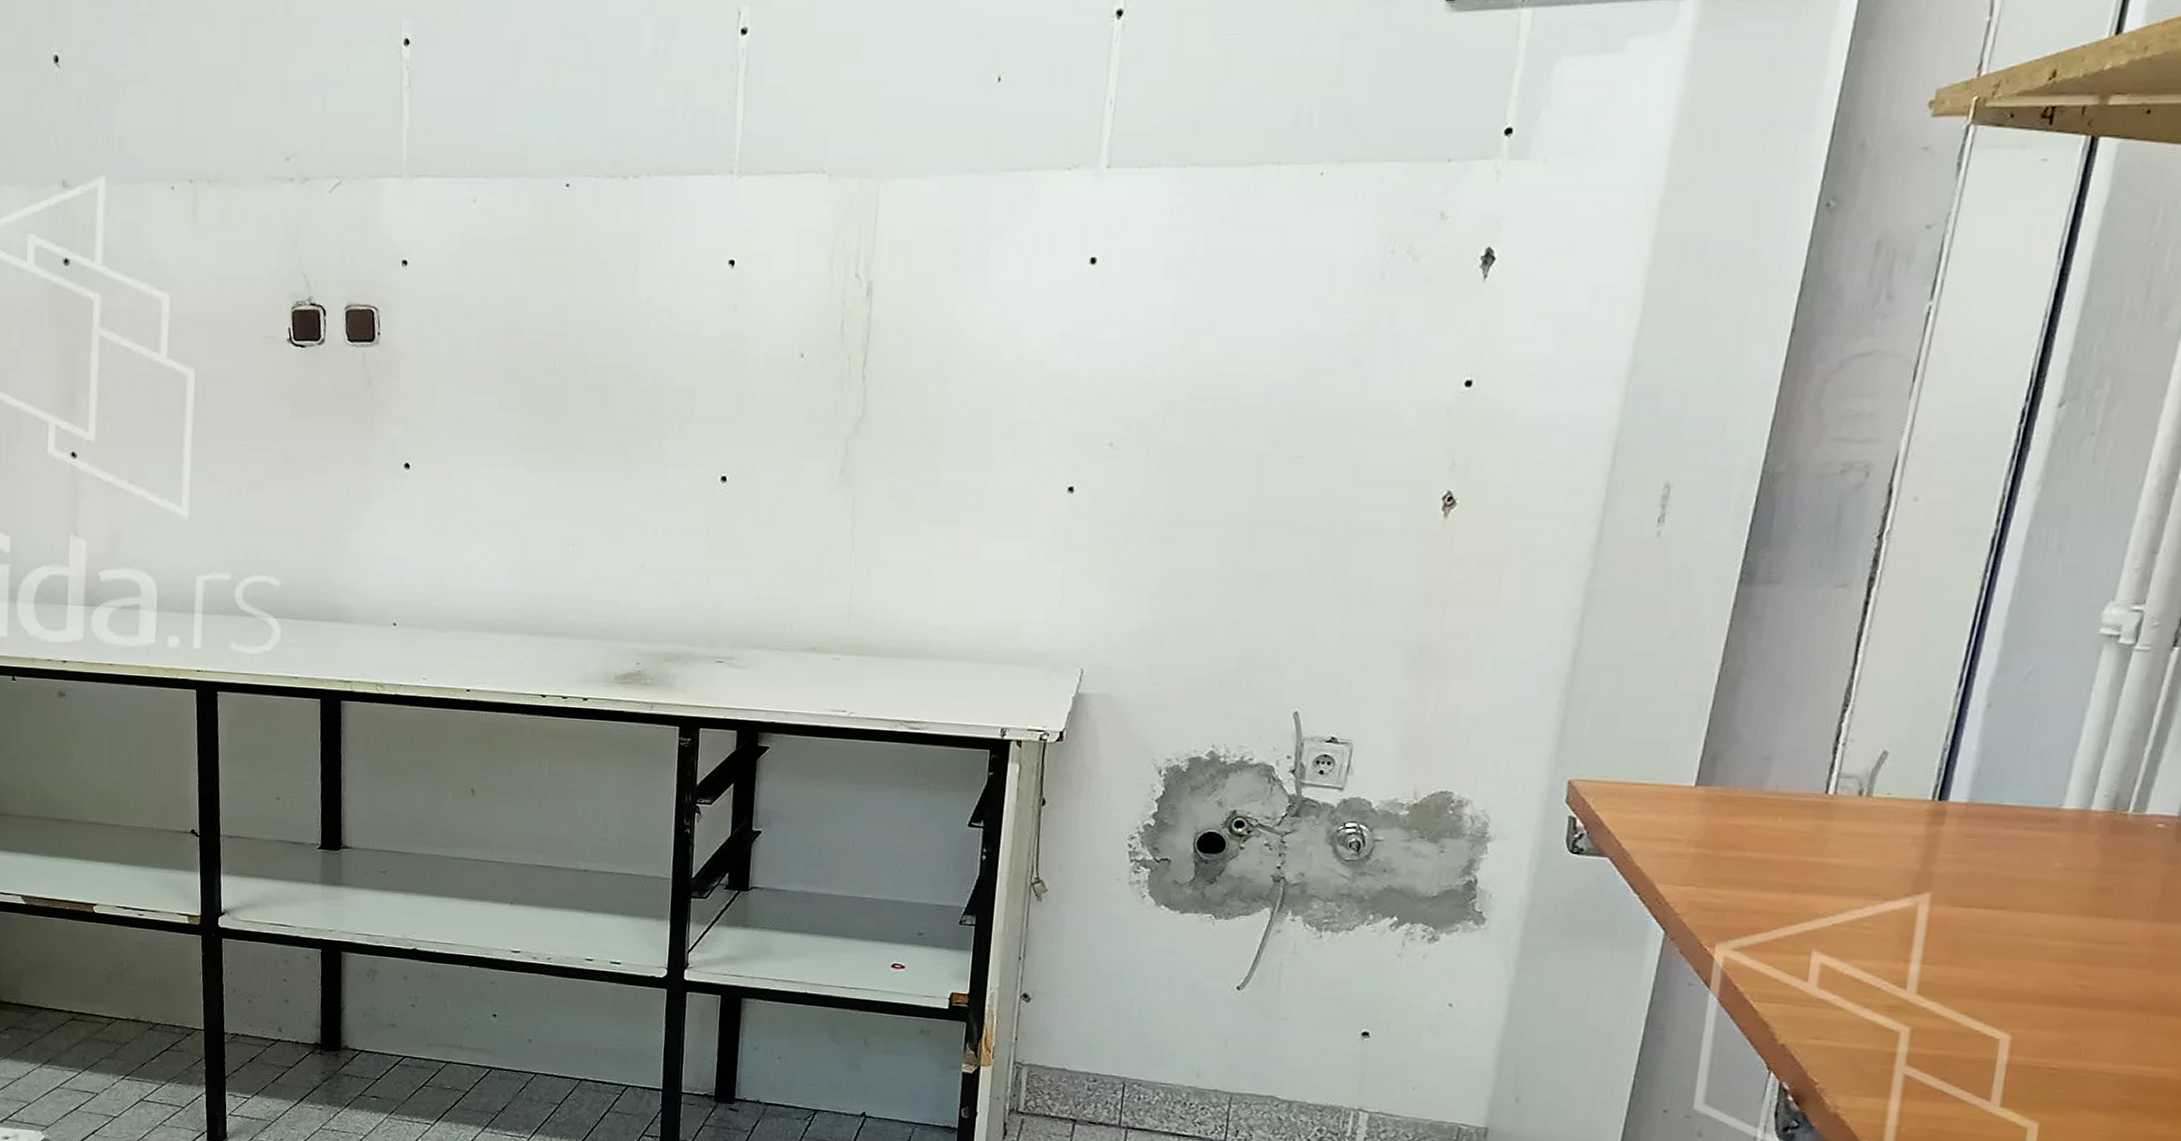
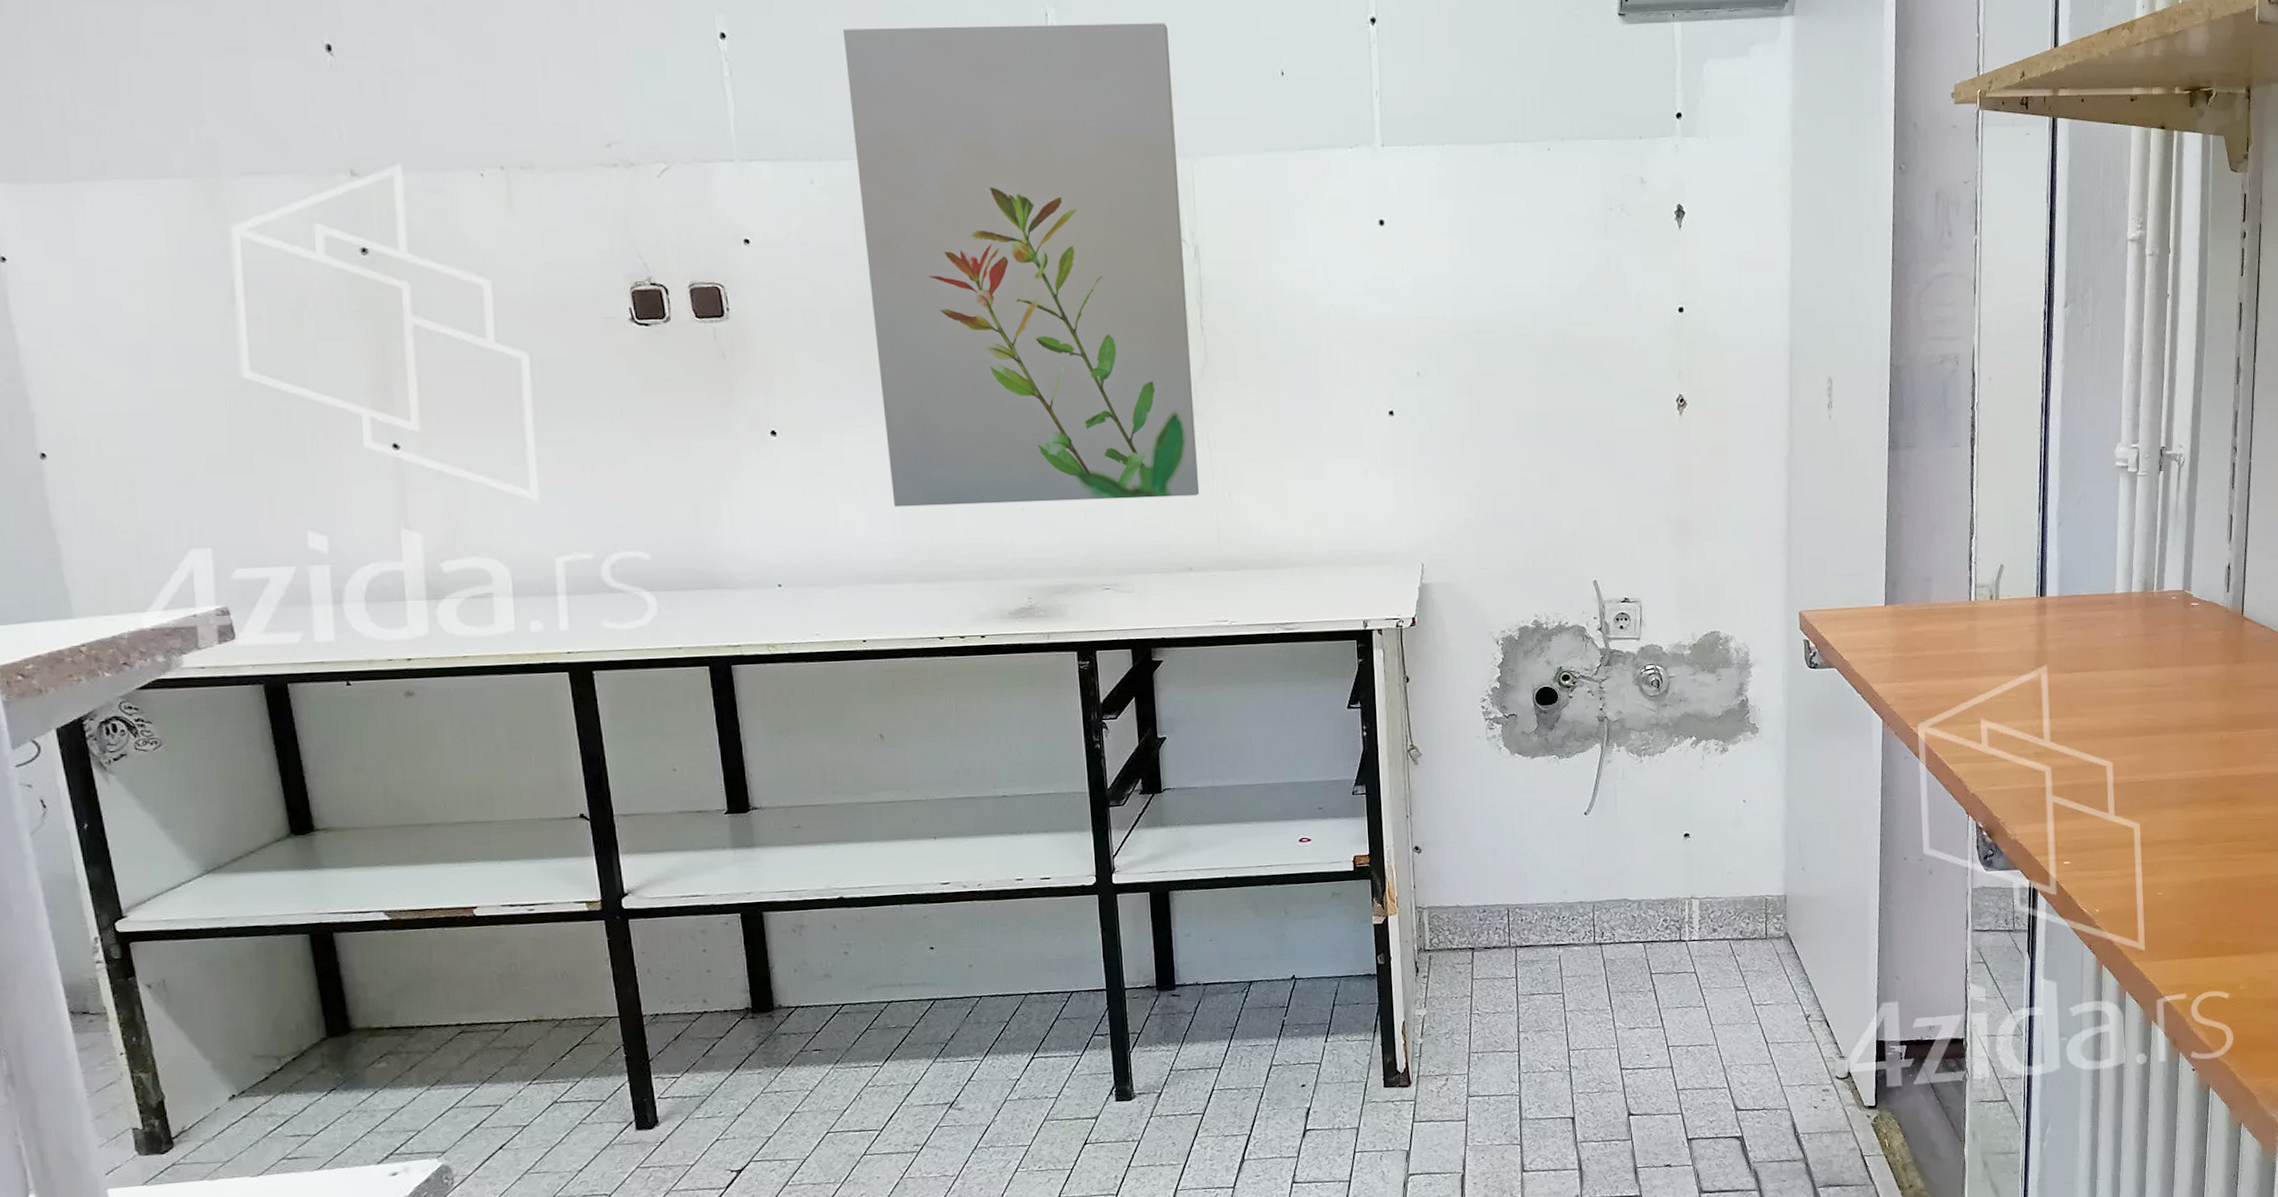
wall art: none [513,20,873,568] -> present [842,23,1200,507]

